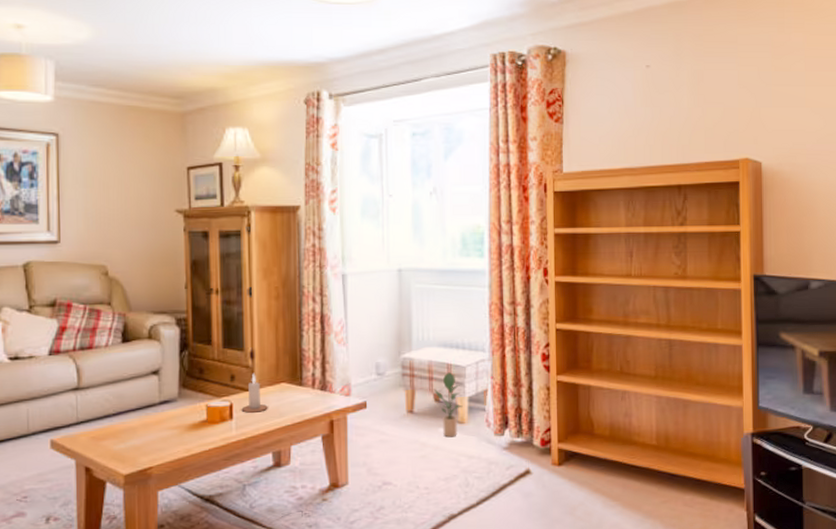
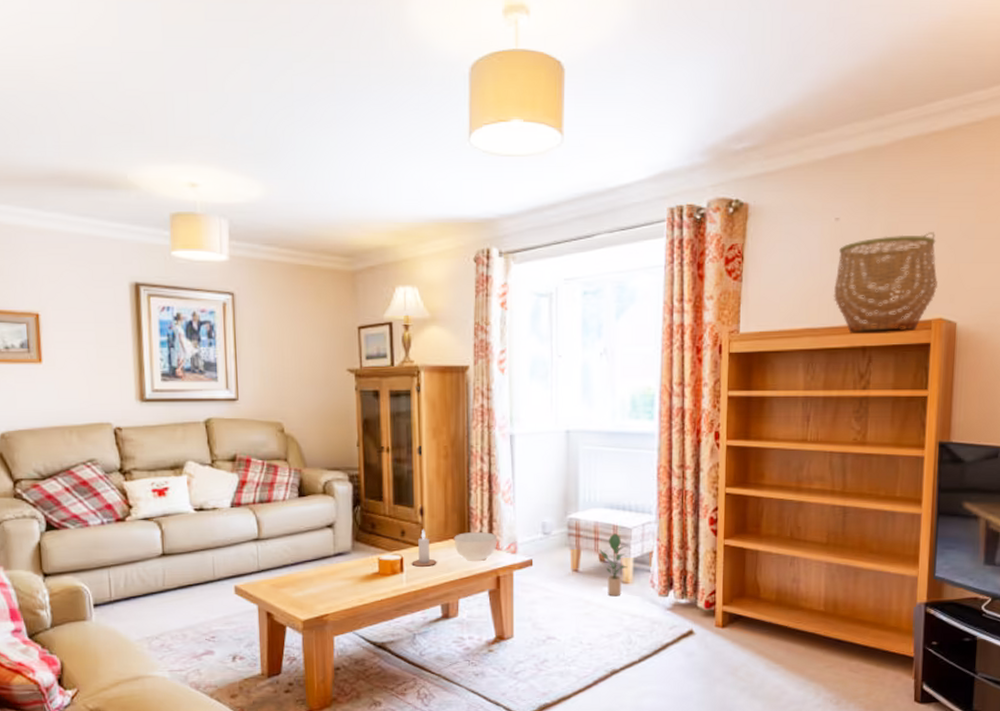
bowl: none [285,374,330,406] -> present [454,531,497,562]
basket: none [648,79,743,173] -> present [833,232,938,334]

